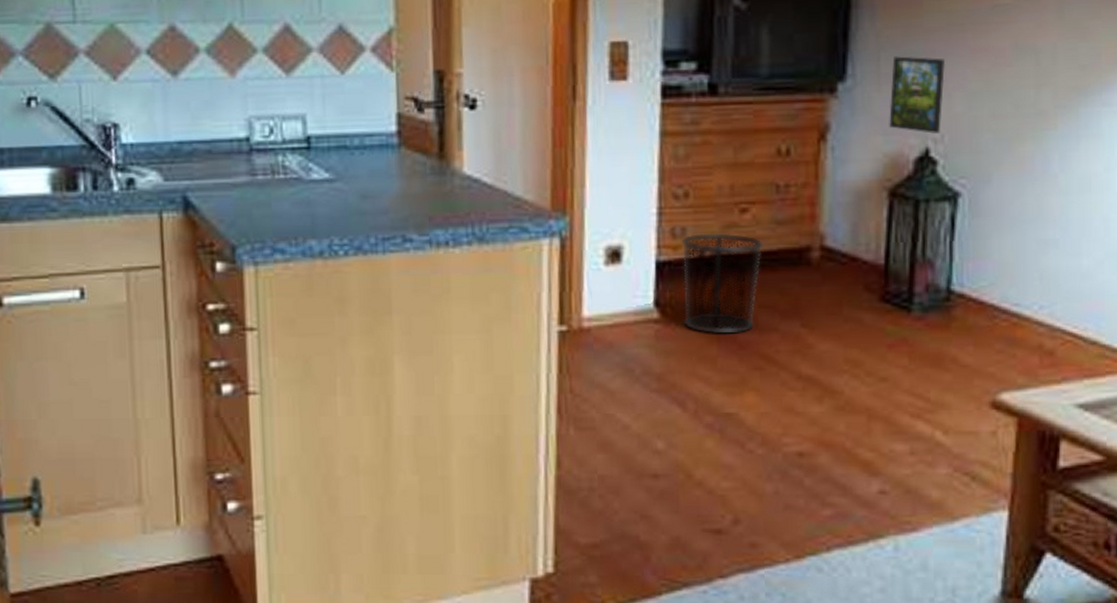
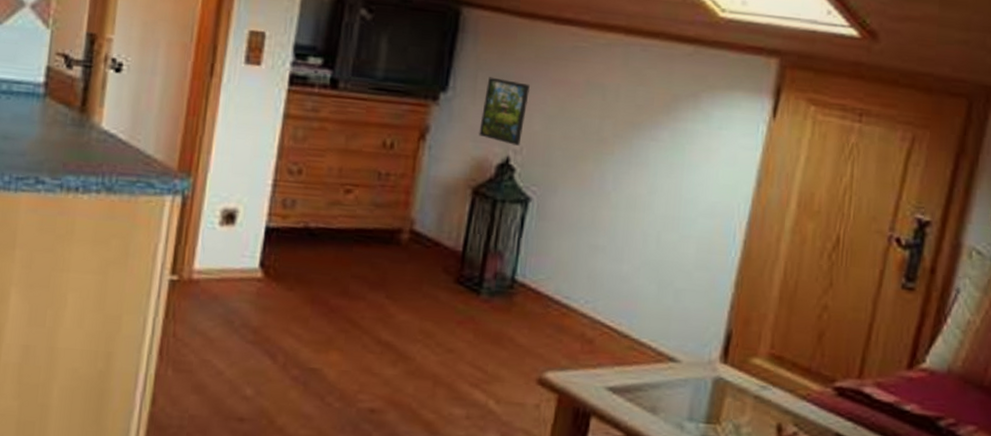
waste bin: present [681,233,764,334] -> none [283,206,362,299]

